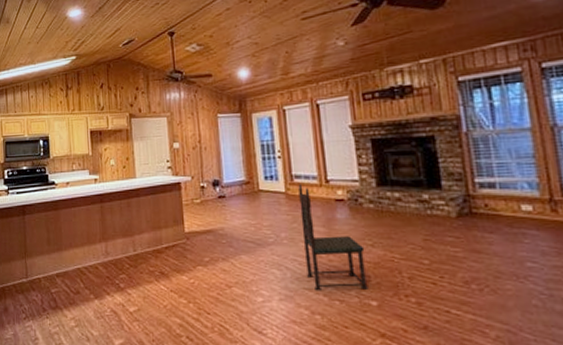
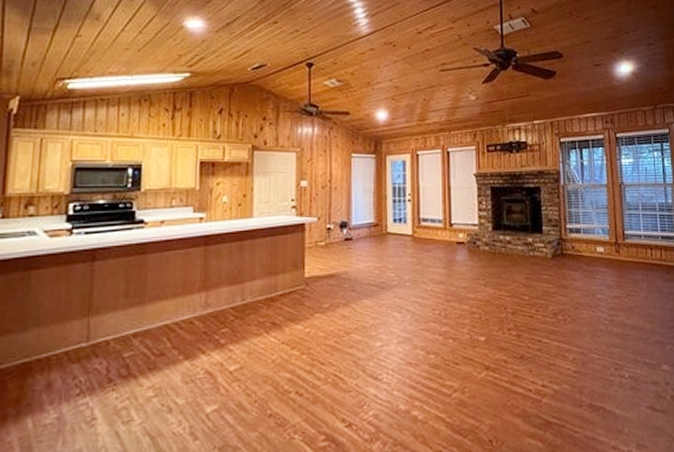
dining chair: present [298,184,369,291] -> none [425,227,479,331]

